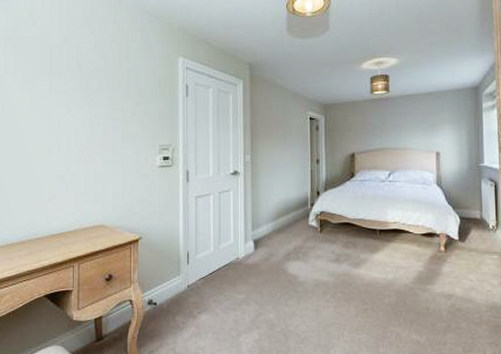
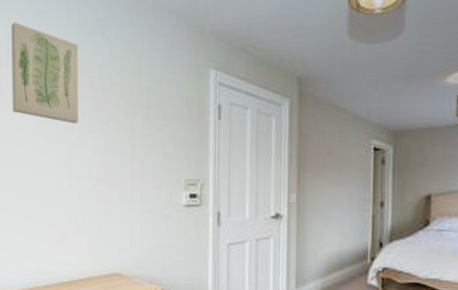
wall art: none [8,17,68,101] -> present [11,22,79,124]

